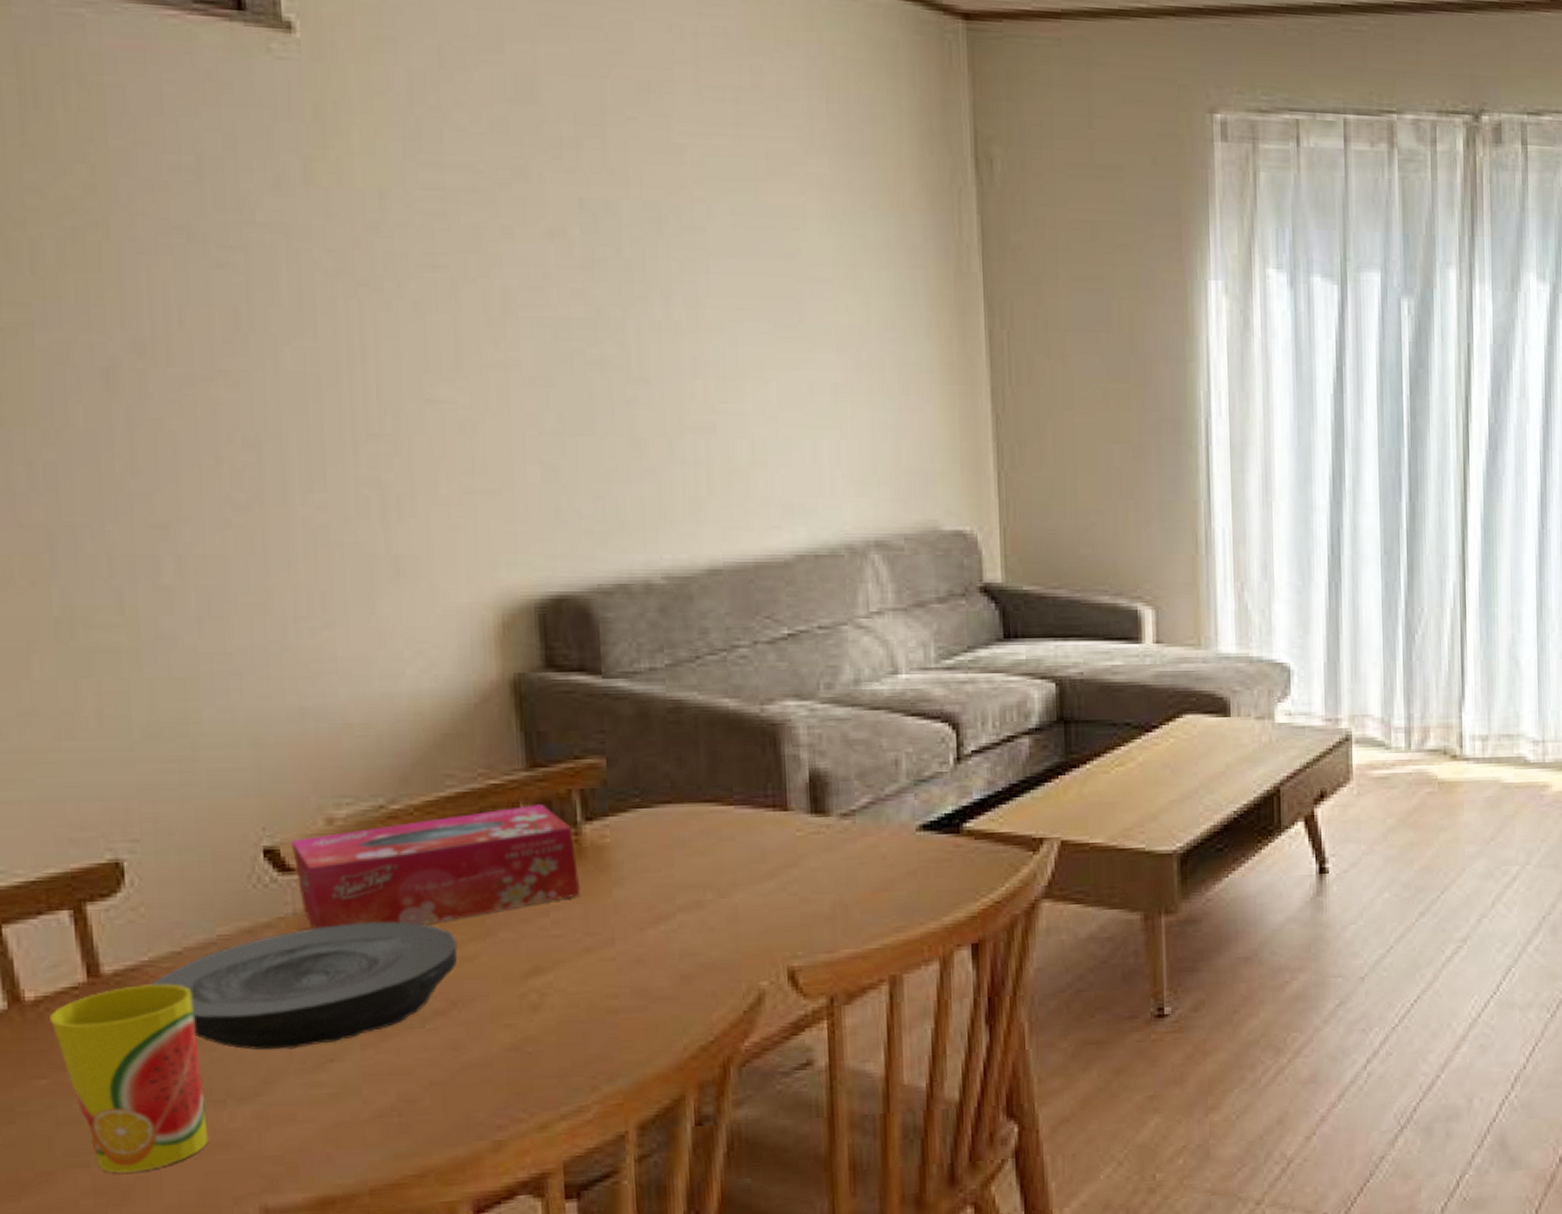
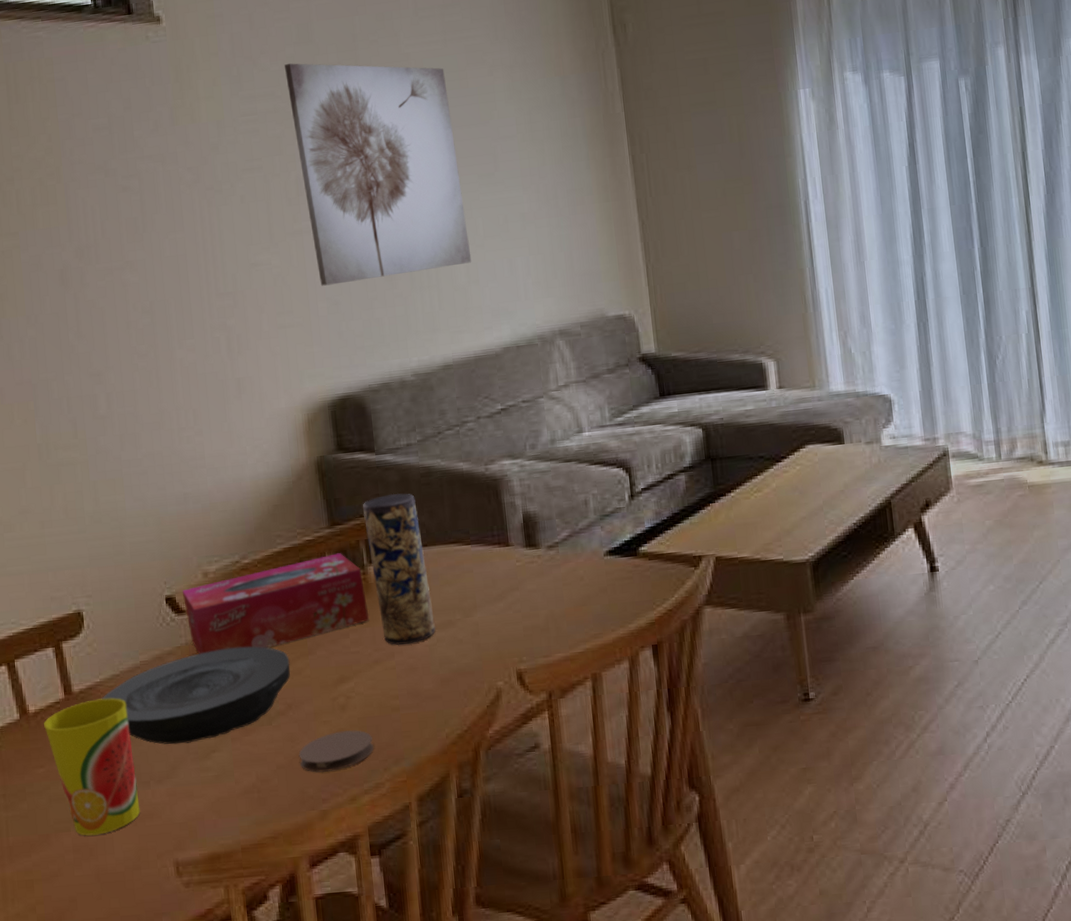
coaster: none [464,1037,578,1092] -> present [298,730,374,773]
wall art: none [492,127,759,444] -> present [285,63,472,286]
vase: none [578,731,678,930] -> present [362,493,436,646]

